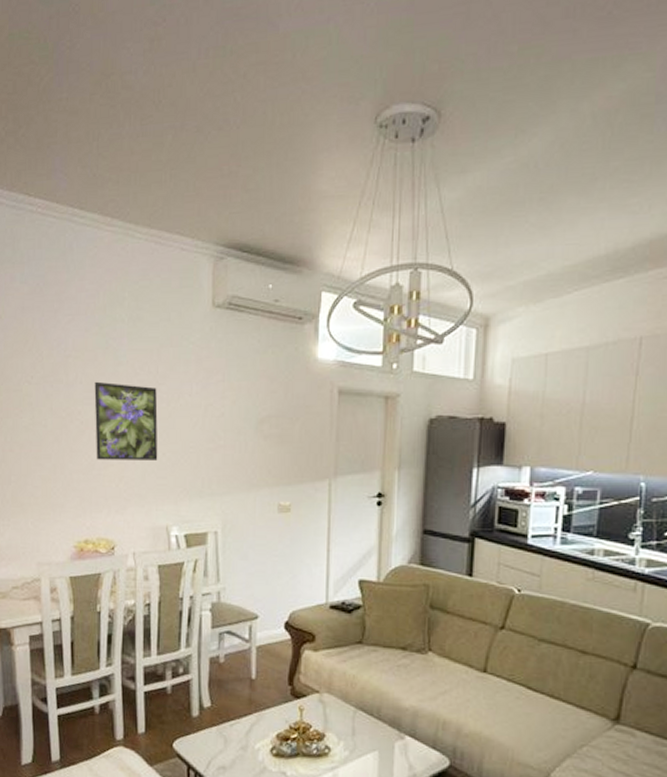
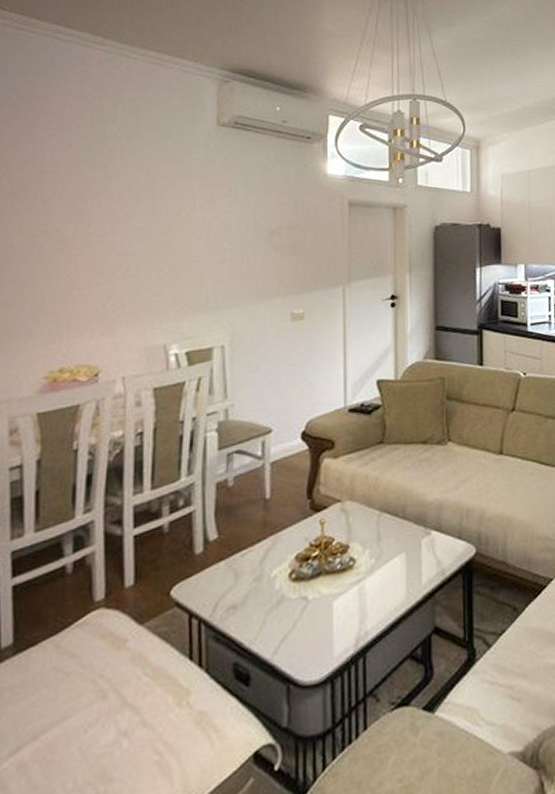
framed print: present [94,381,158,460] -> none [77,197,155,279]

